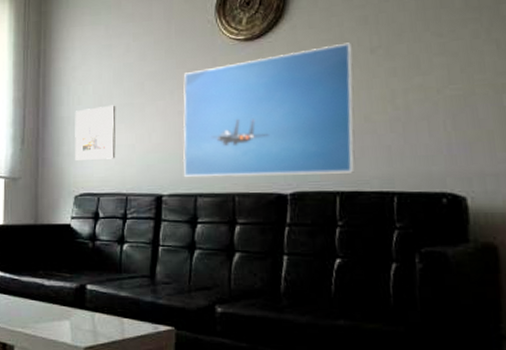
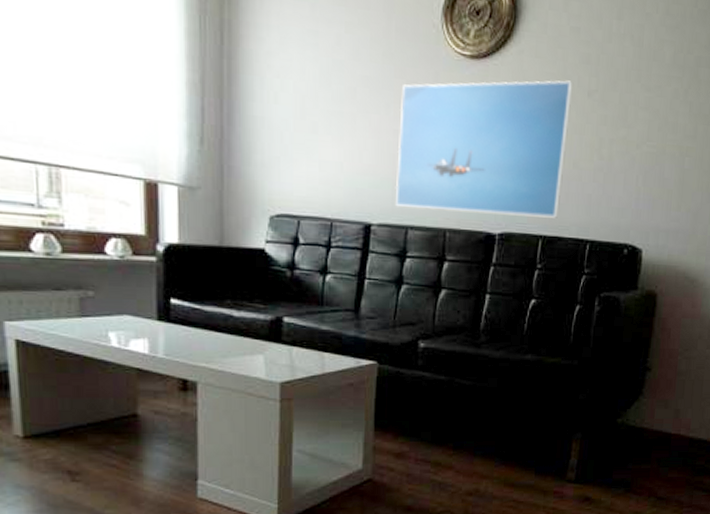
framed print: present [75,105,116,162] -> none [270,110,322,177]

